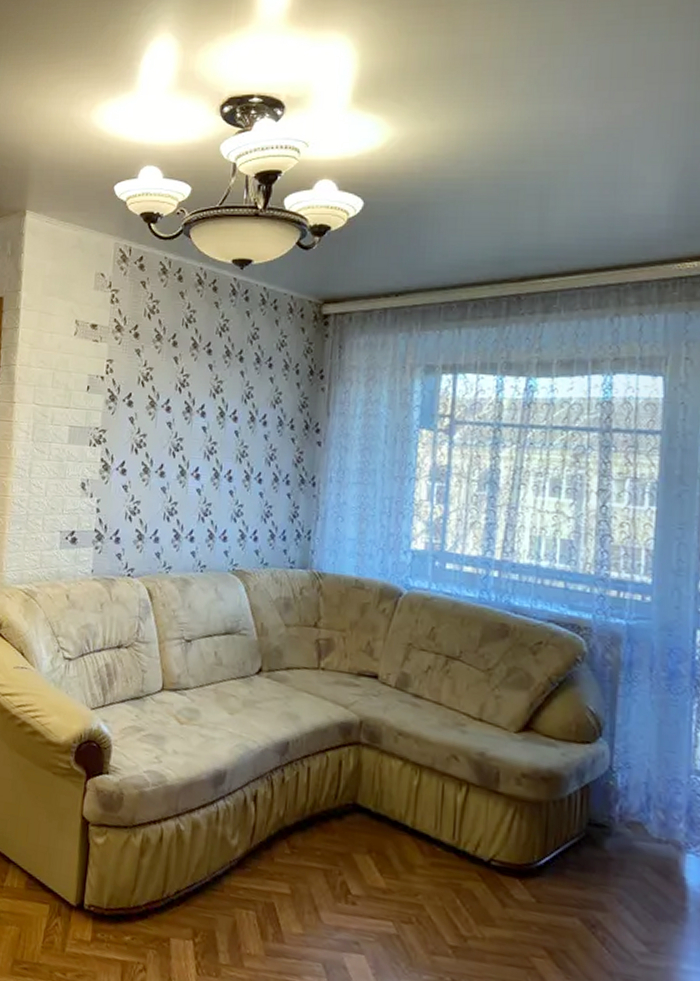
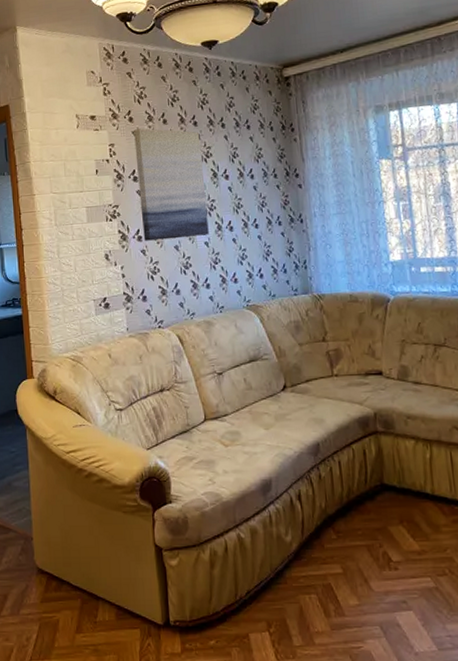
wall art: none [128,347,212,481] -> present [134,128,209,241]

